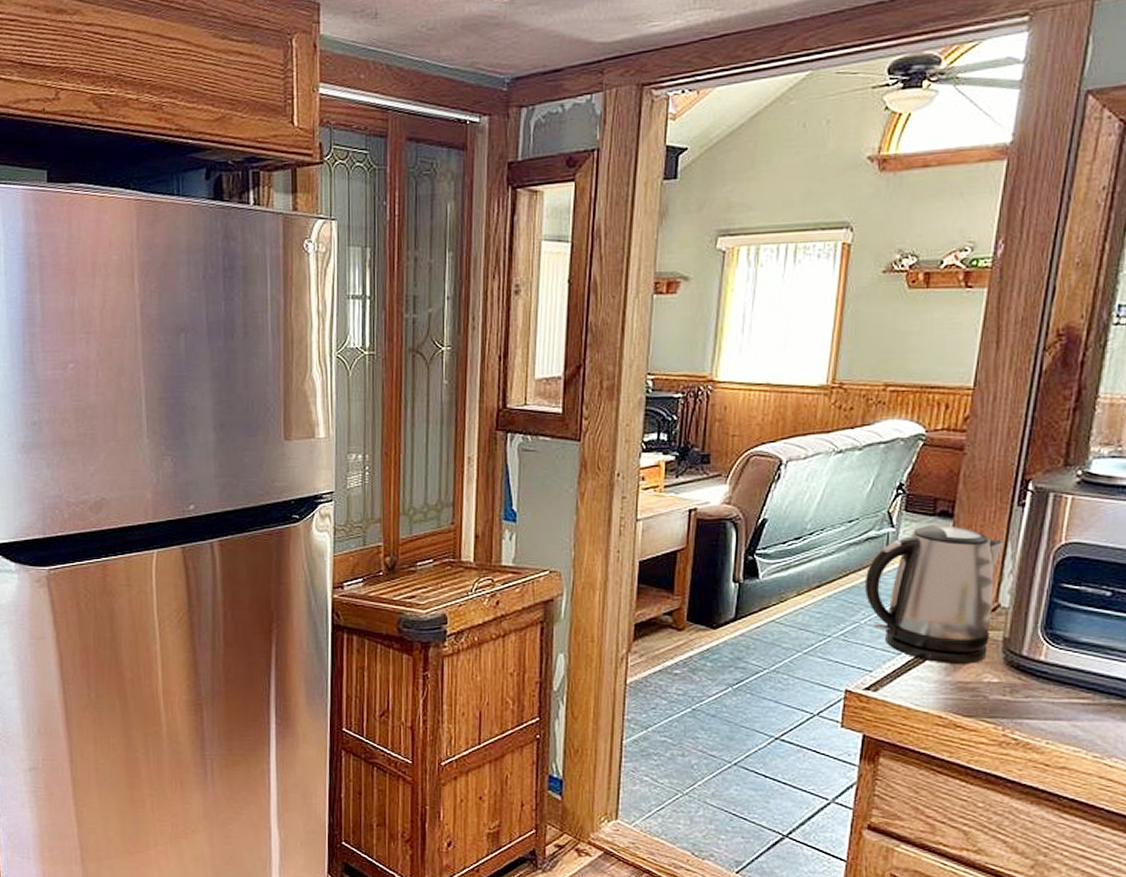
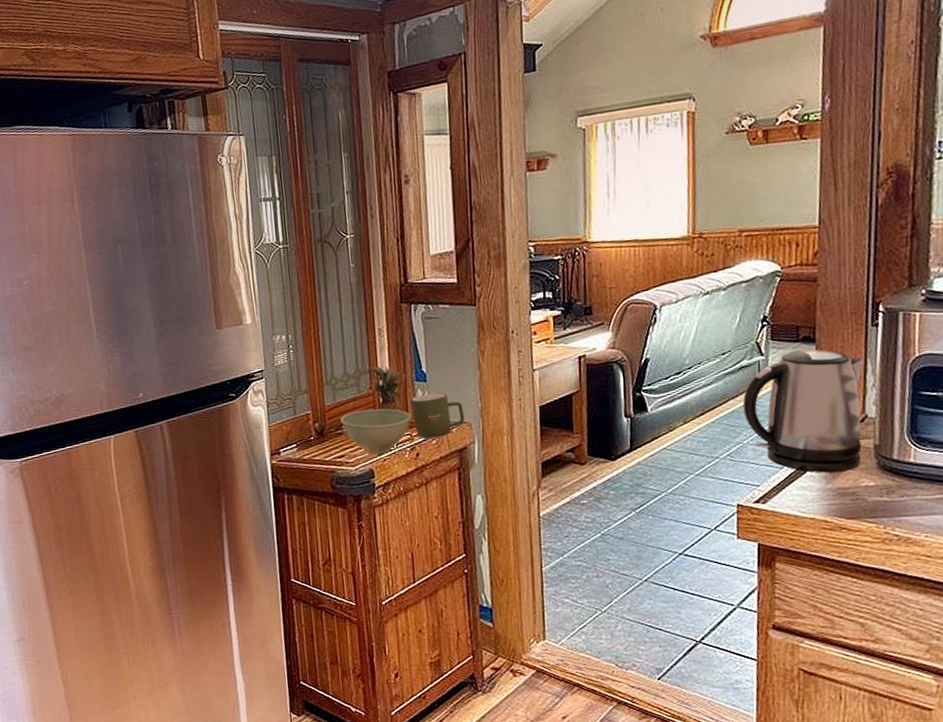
bowl: none [414,546,495,600] -> present [340,408,412,456]
fruit: none [452,498,495,553] -> present [368,365,407,412]
mug: none [495,536,555,587] -> present [410,393,465,440]

